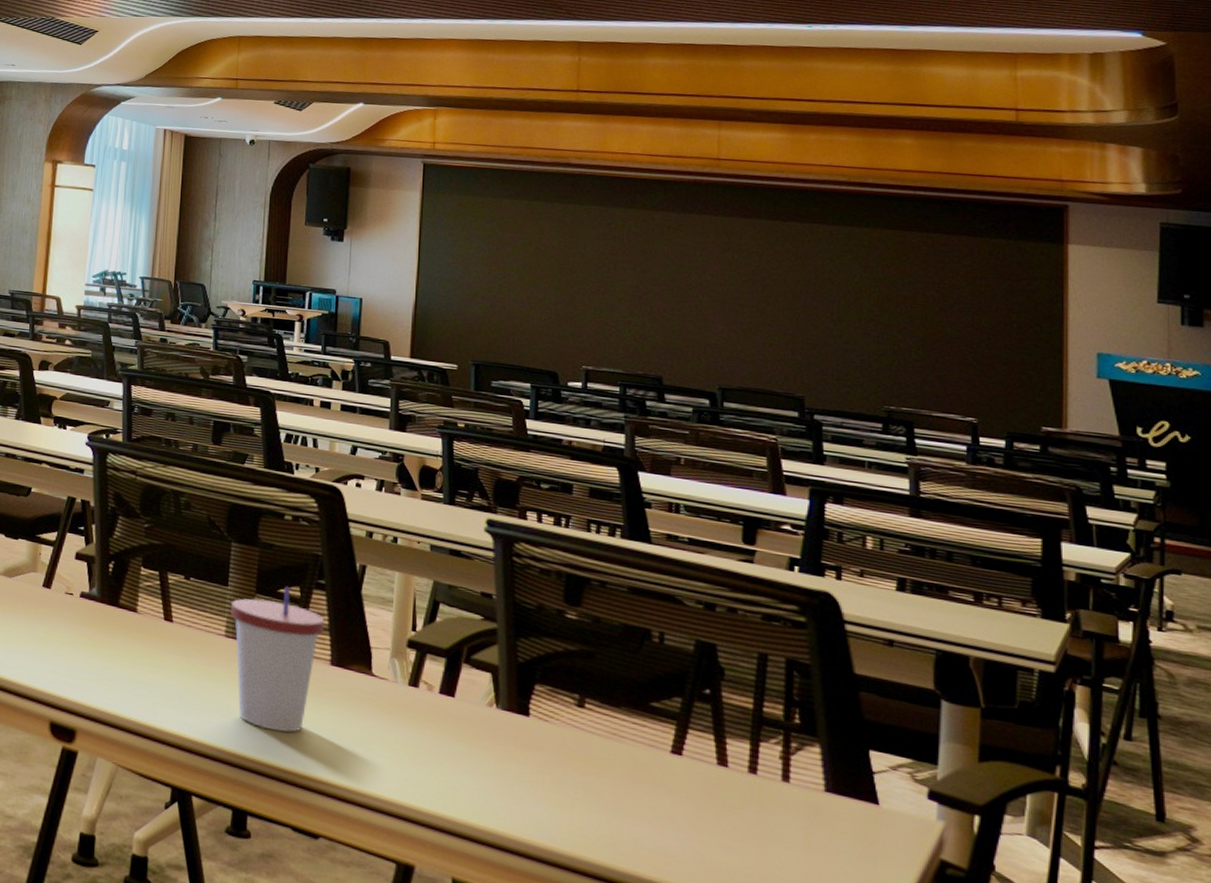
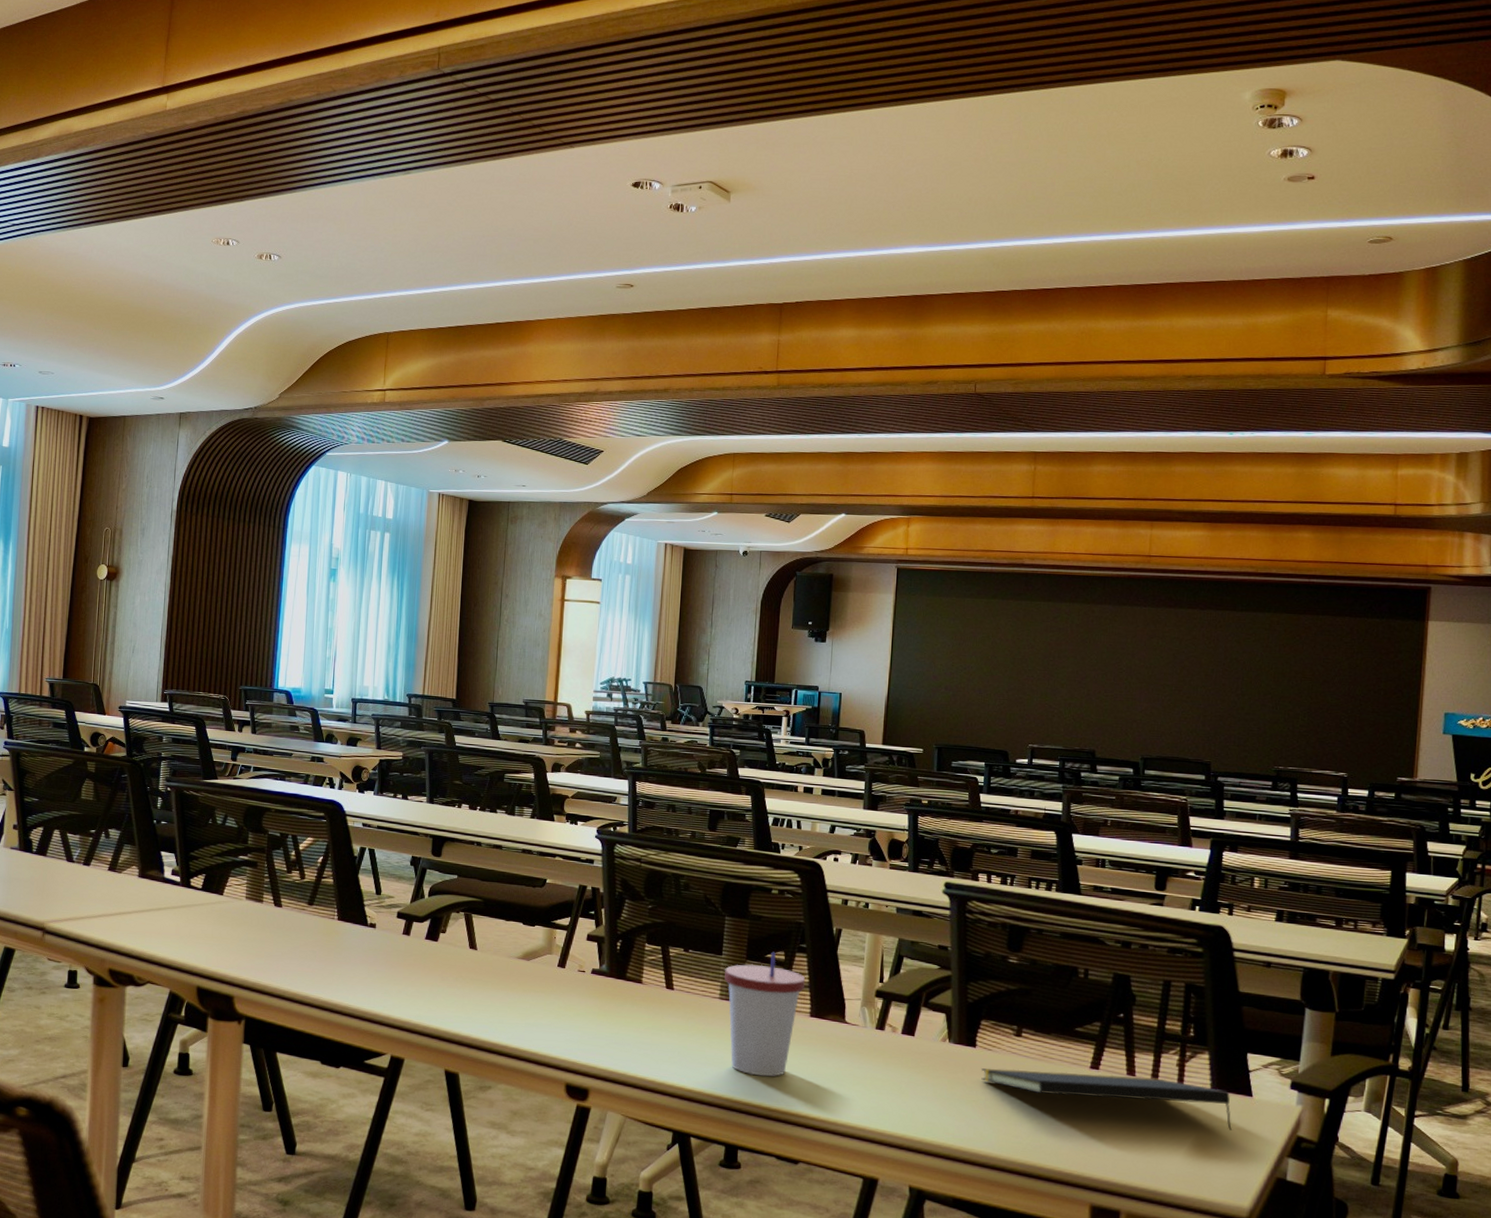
notepad: none [537,742,855,845] -> present [981,1068,1232,1130]

